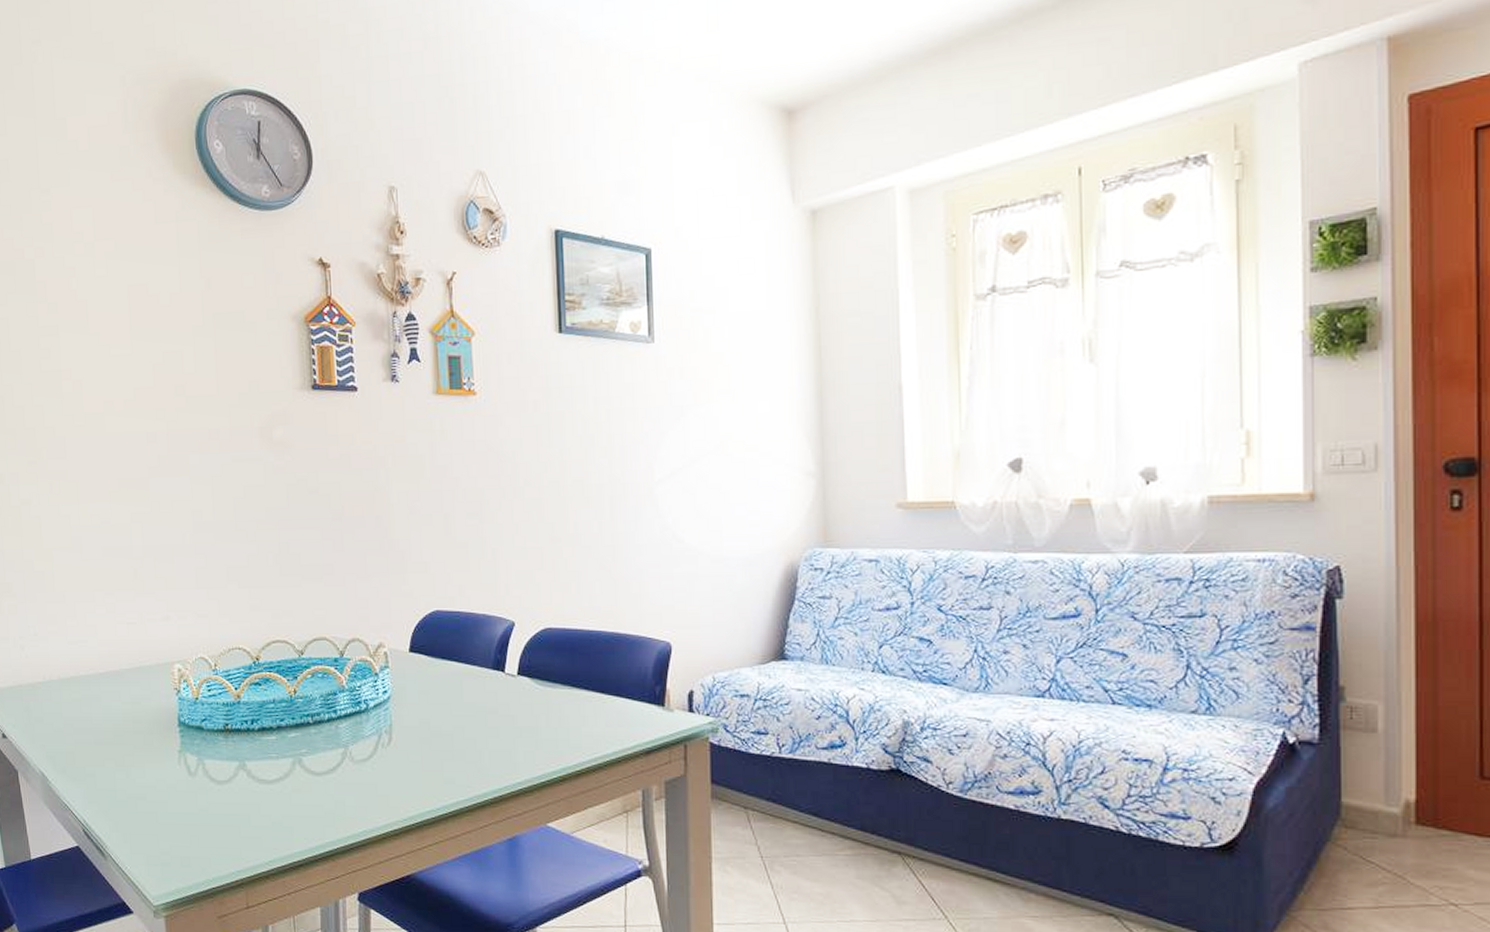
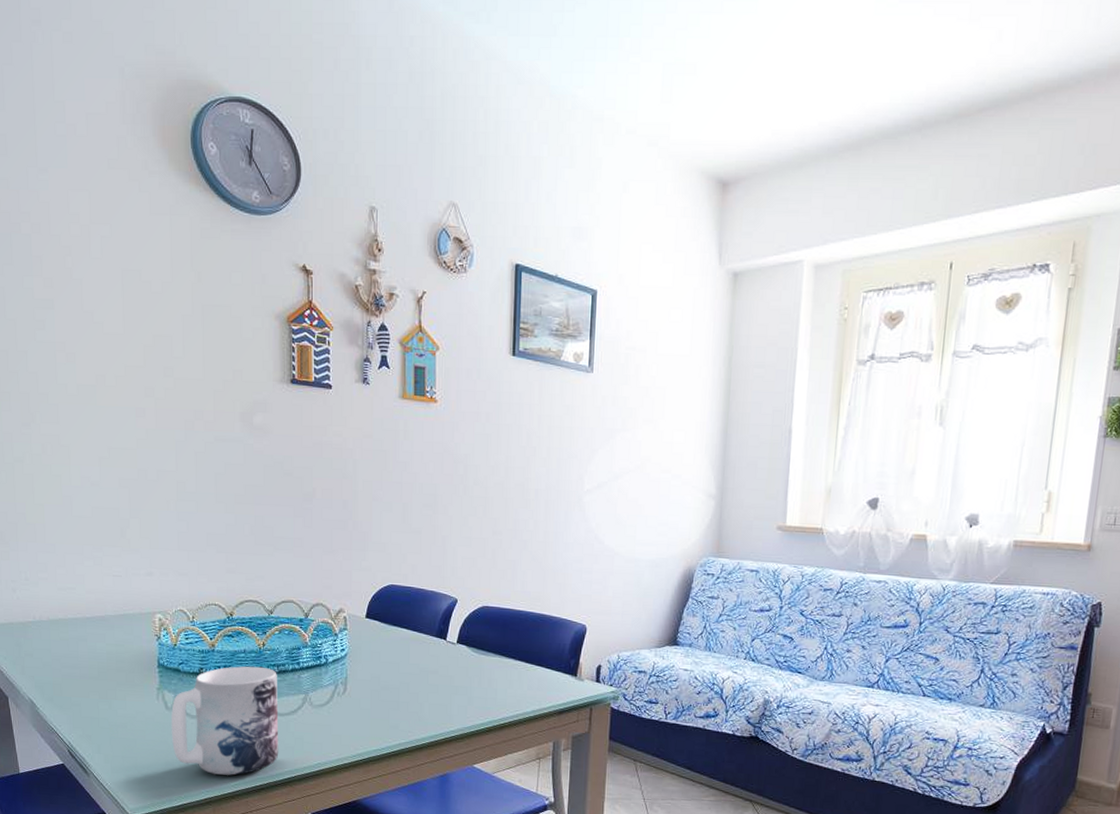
mug: none [194,718,318,851] -> present [171,666,279,776]

